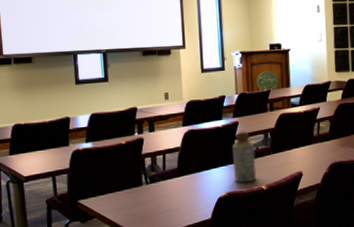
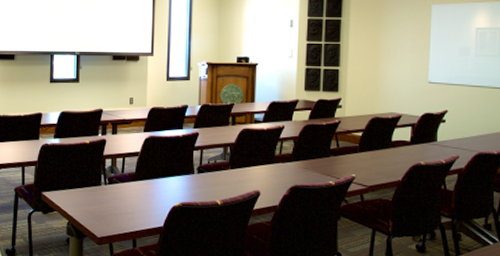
bottle: present [232,131,257,183] -> none [190,142,213,195]

